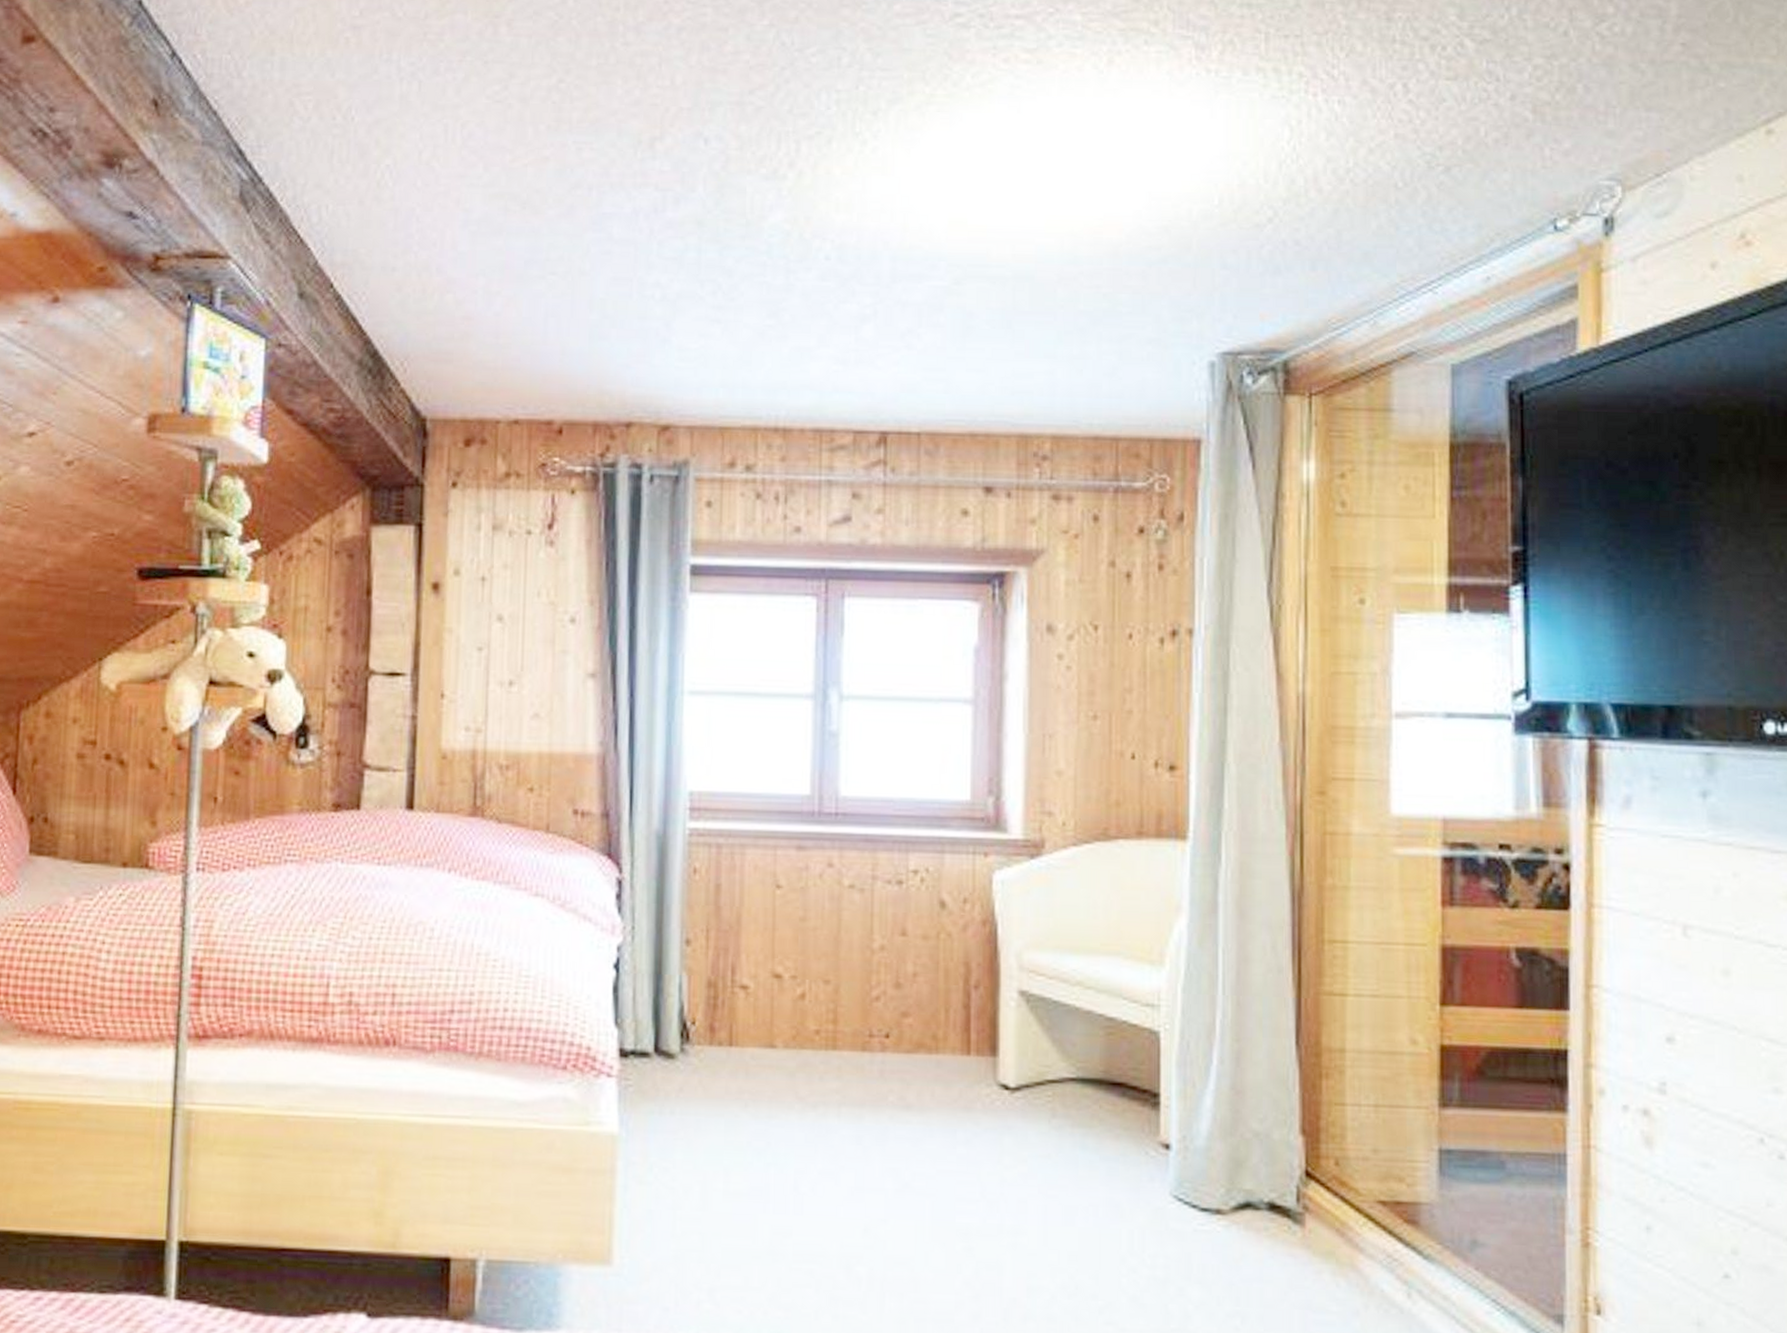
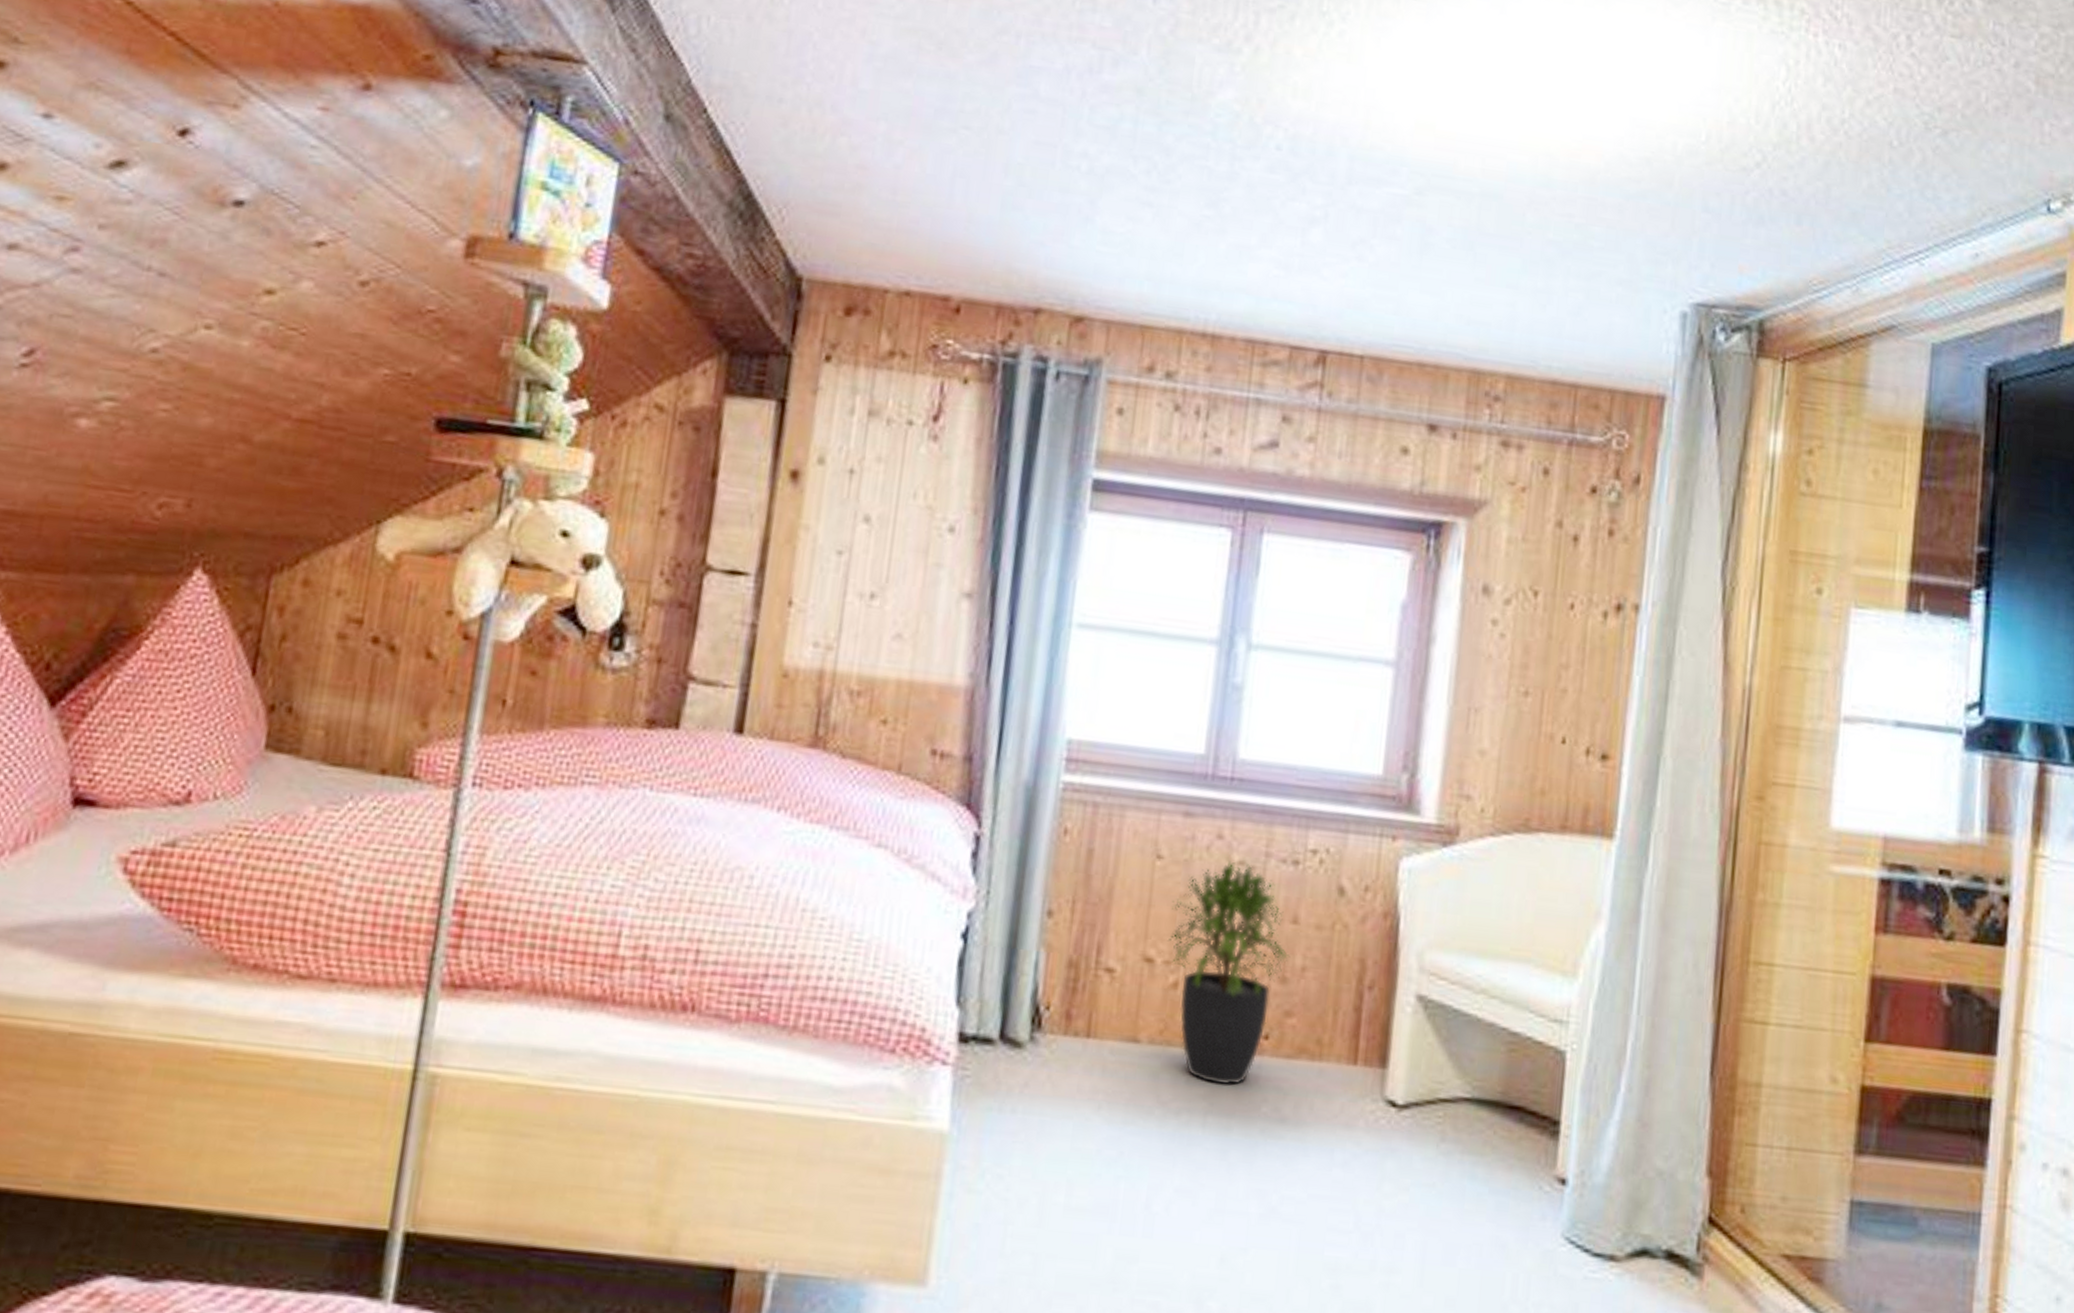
potted plant: none [792,885,902,1080] -> present [1167,860,1290,1086]

